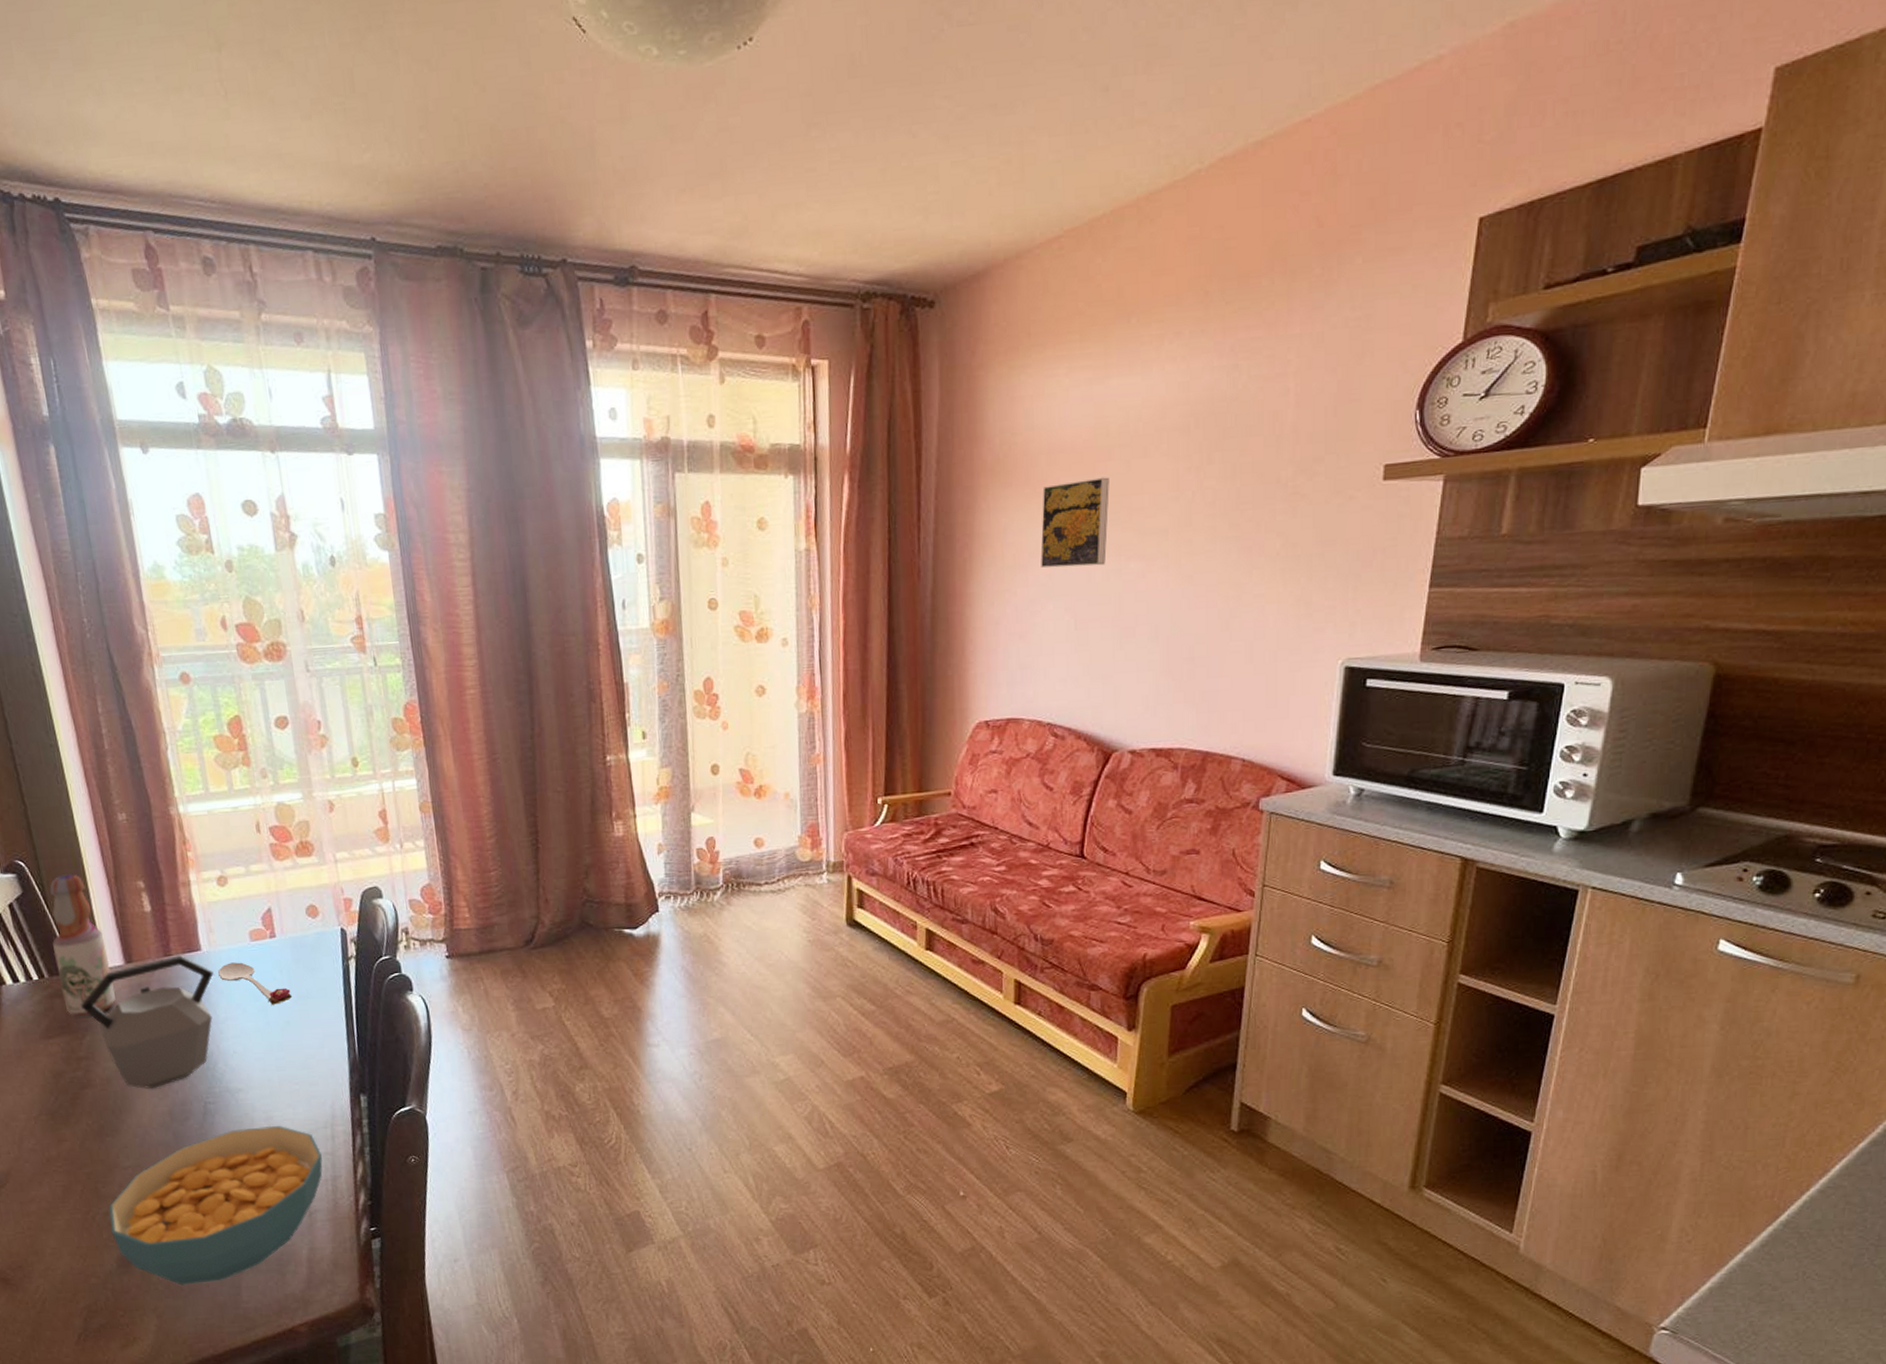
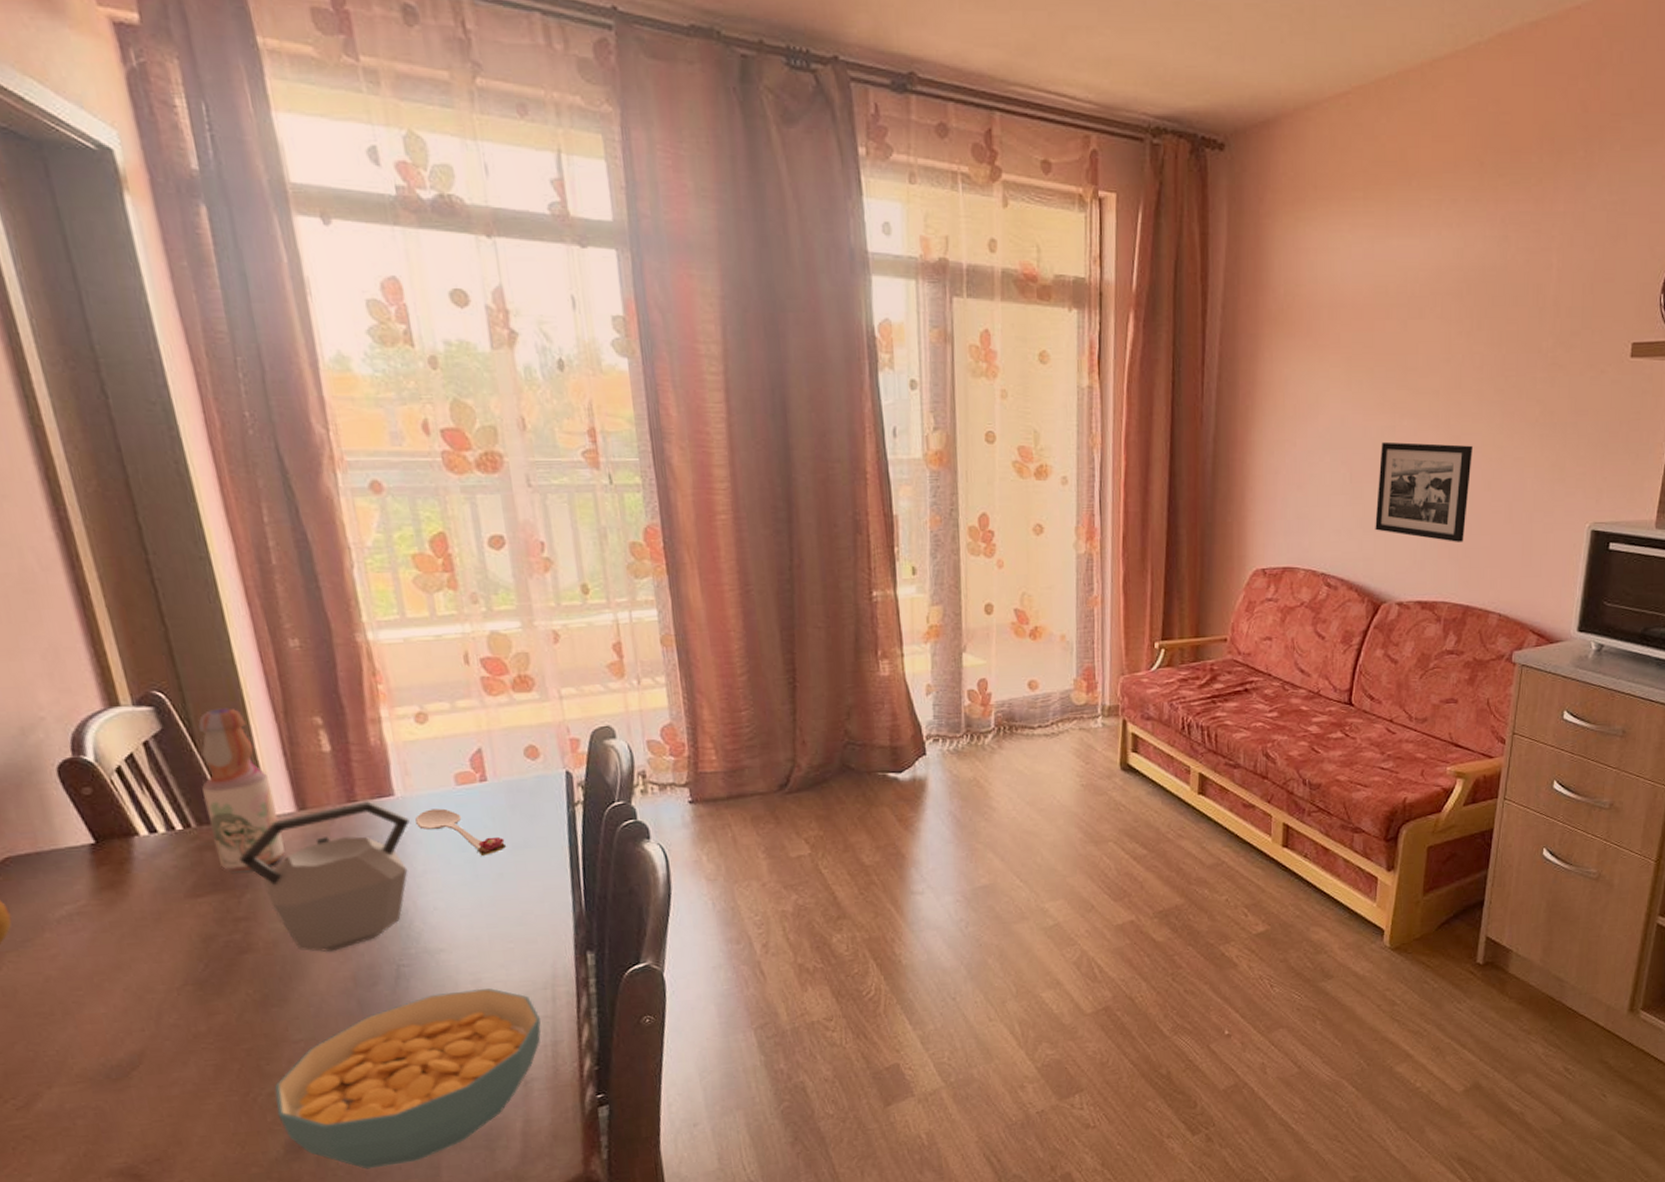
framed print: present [1040,477,1110,568] -> none [1320,335,1387,422]
picture frame: none [1103,584,1207,686] -> present [1375,441,1473,542]

